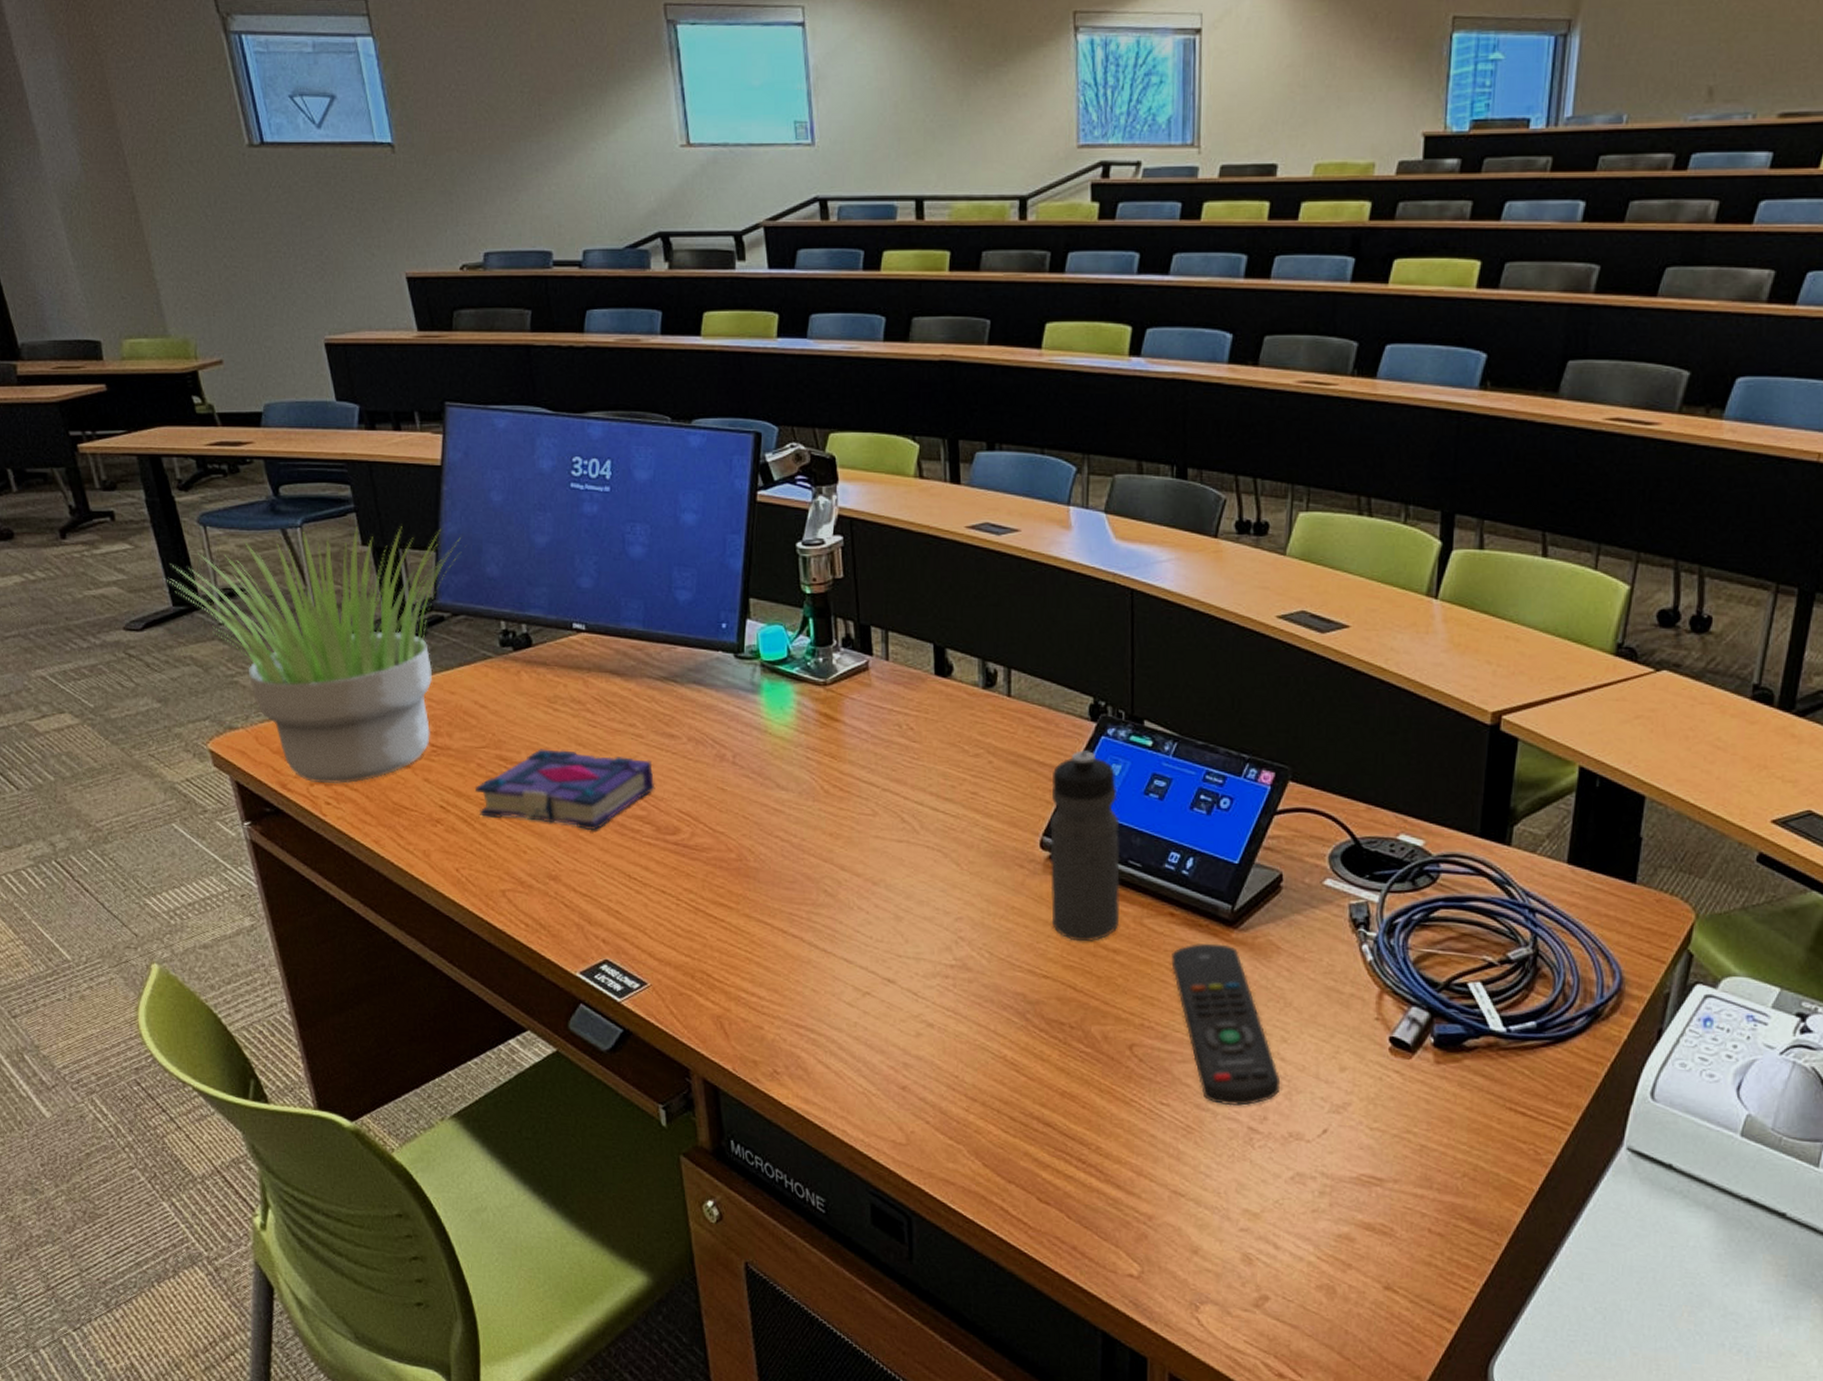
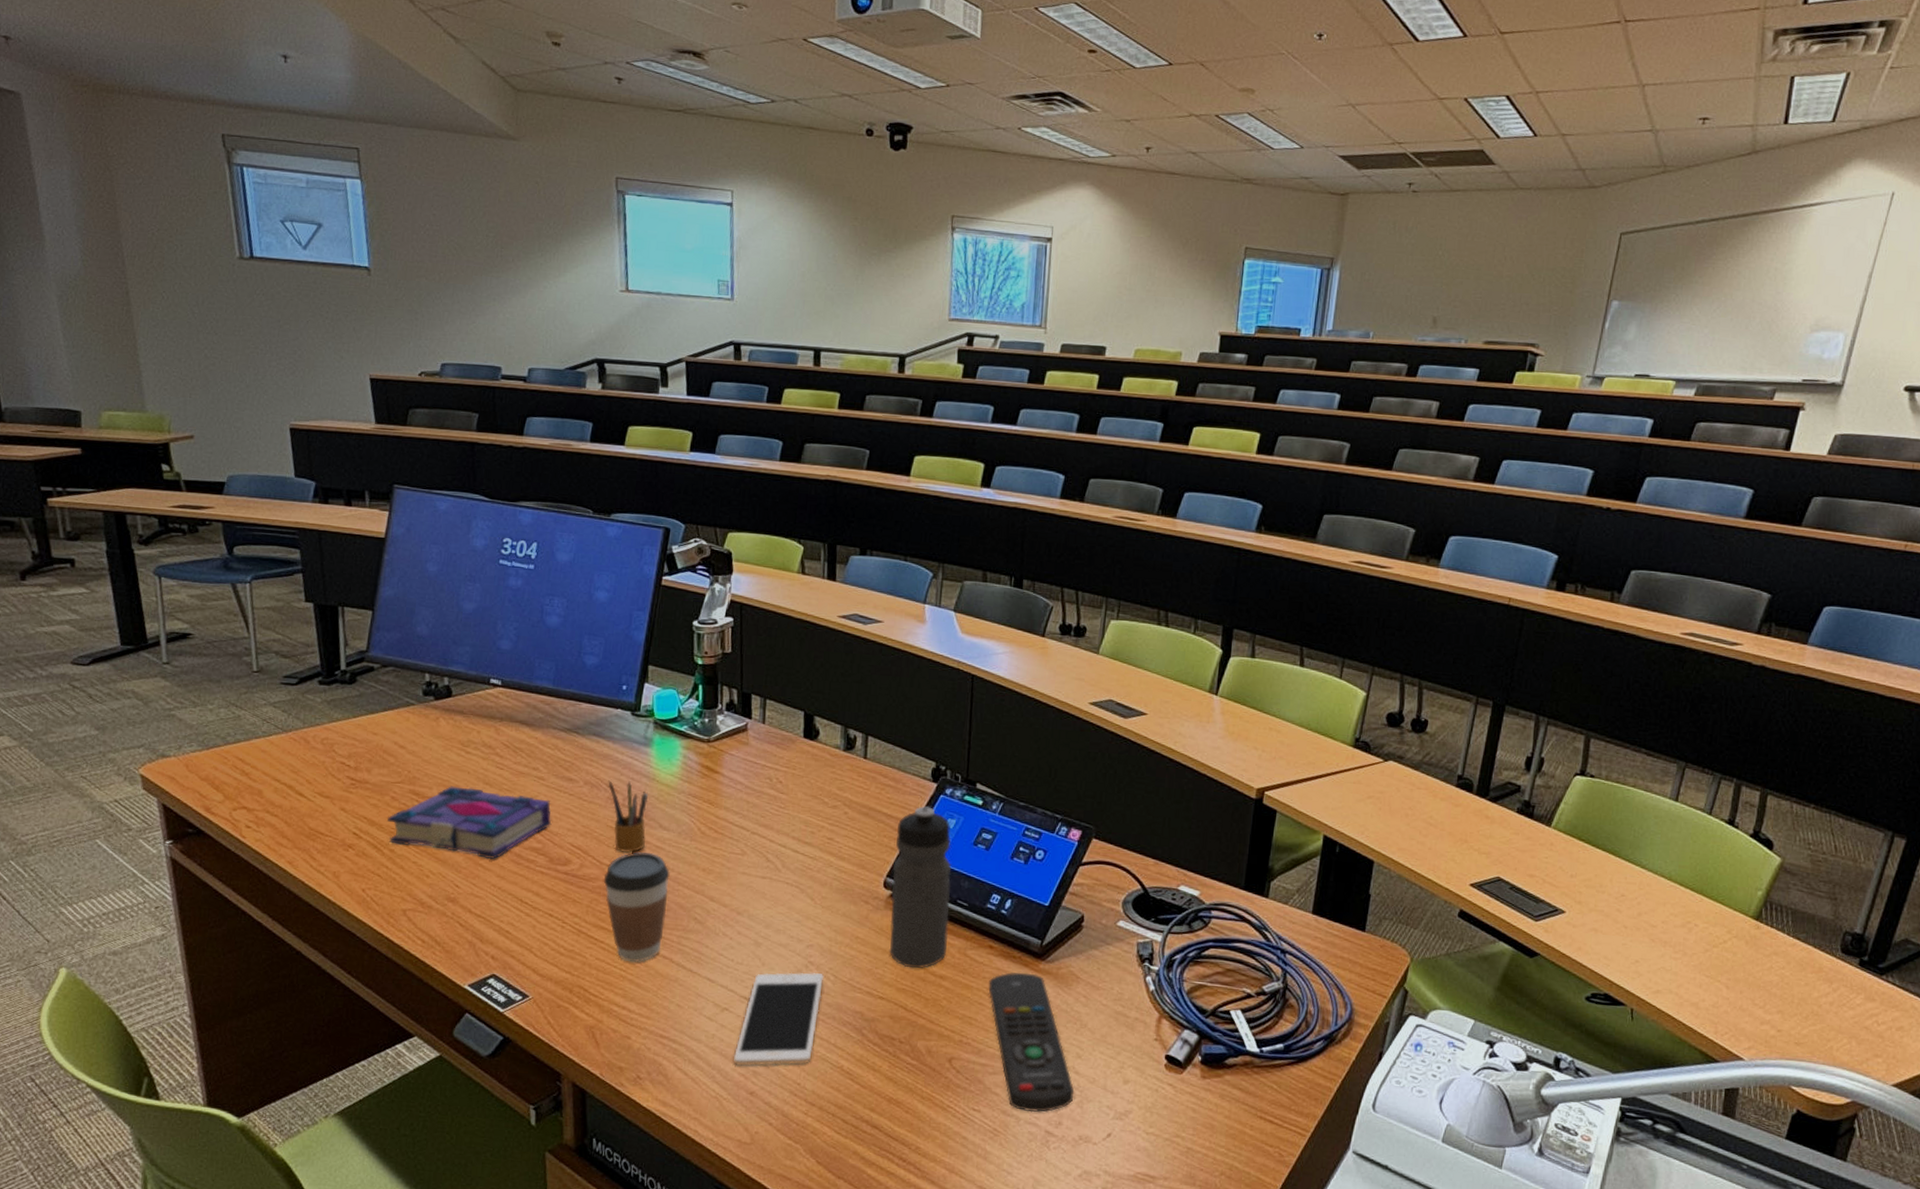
potted plant: present [163,526,461,785] -> none [115,585,396,810]
pencil box: none [714,734,762,819] -> present [608,780,649,854]
coffee cup: none [718,817,793,942] -> present [603,852,670,962]
cell phone: none [881,949,978,1057] -> present [734,972,825,1066]

